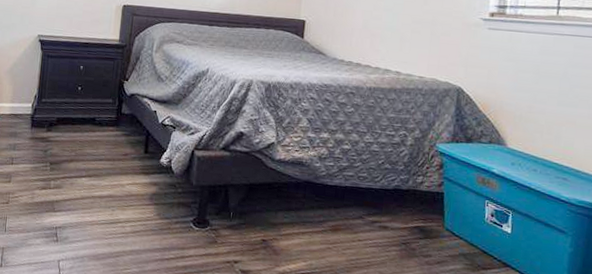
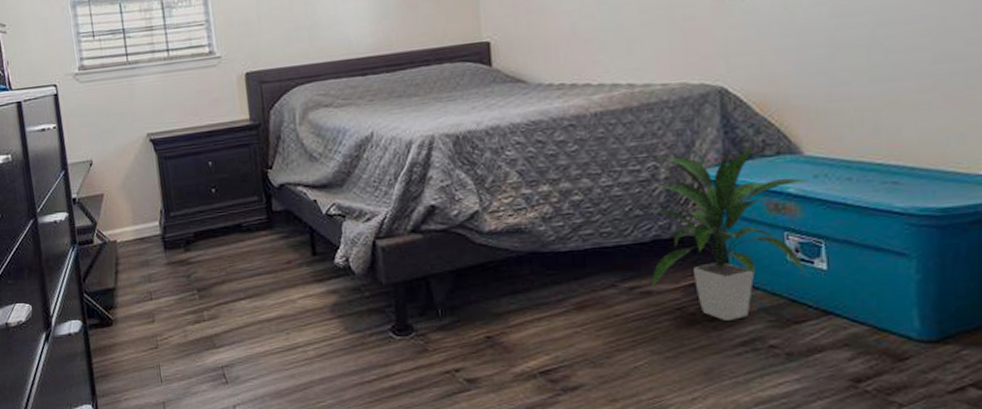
indoor plant: none [387,128,509,260] -> present [649,147,810,322]

